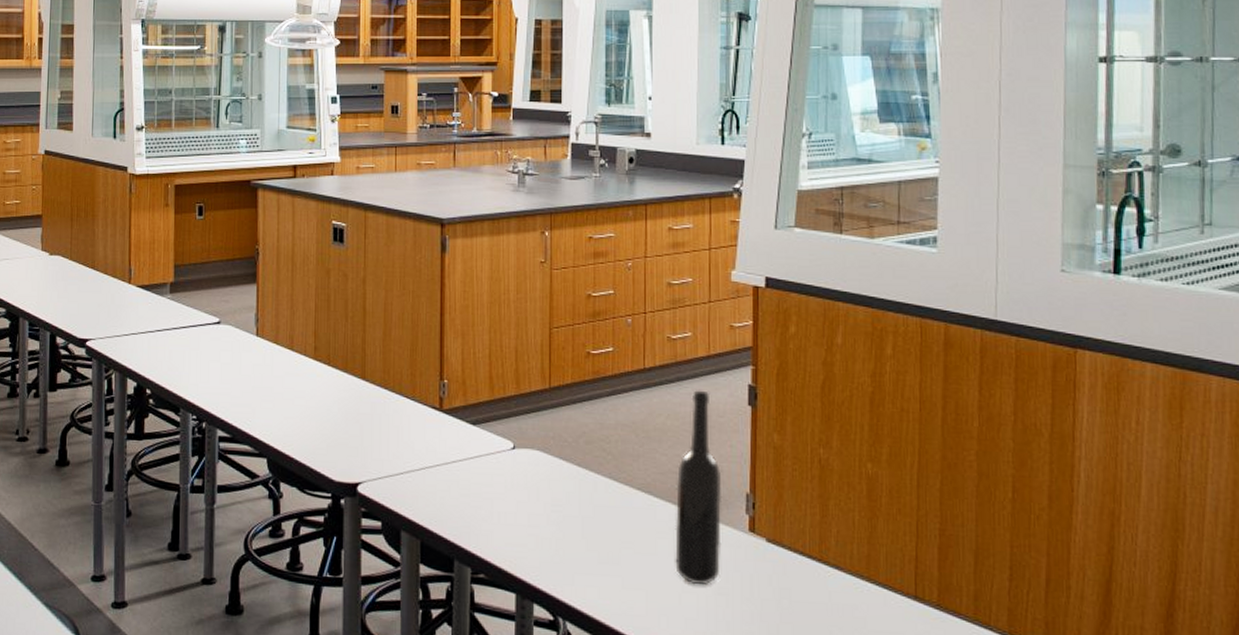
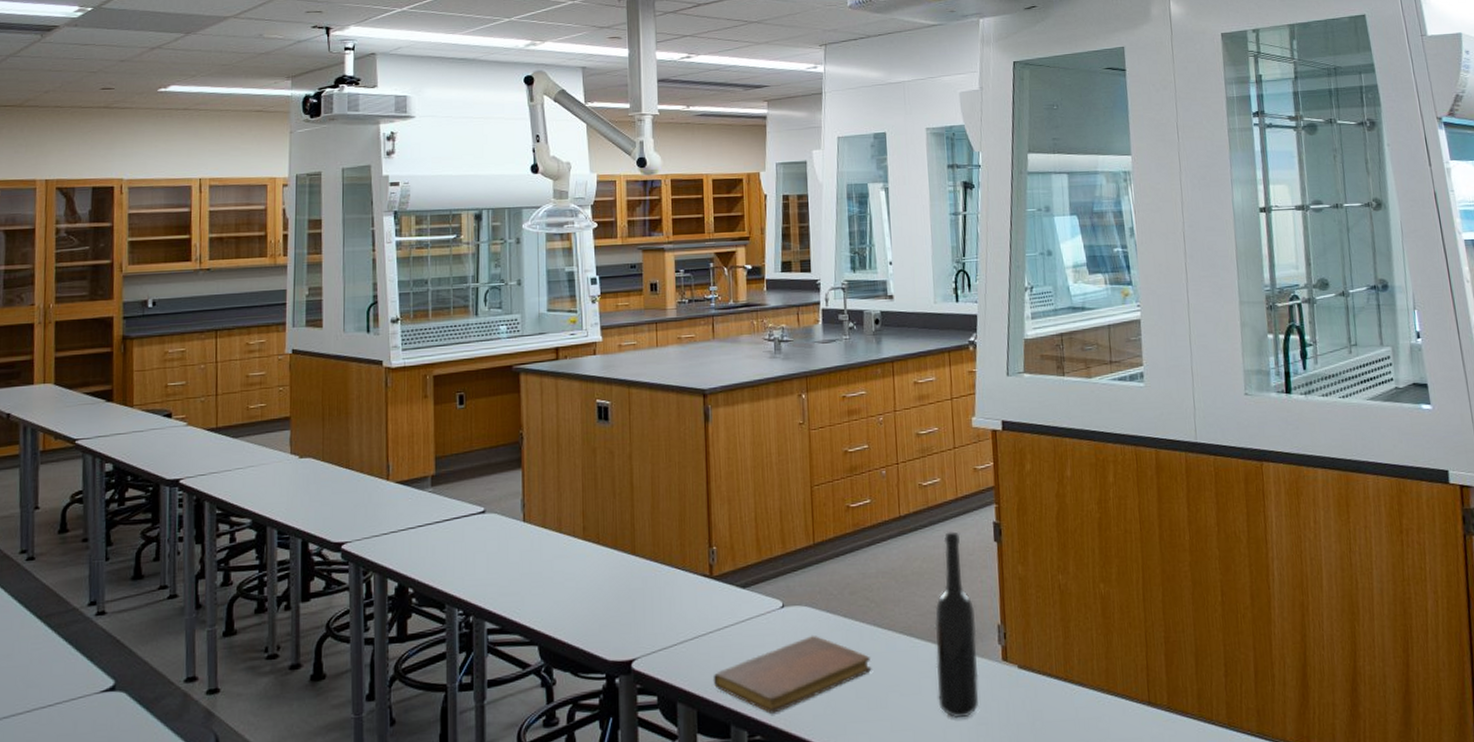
notebook: none [438,481,605,554] -> present [713,636,872,714]

